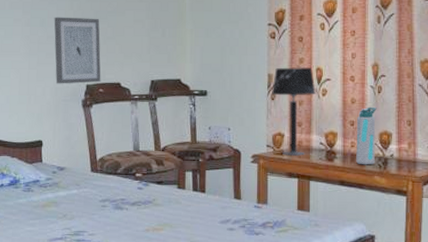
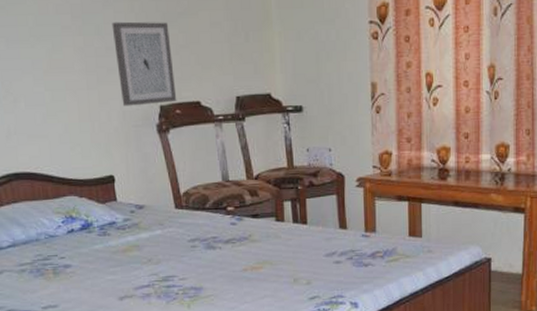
table lamp: present [272,66,316,156] -> none [376,71,426,176]
water bottle: present [356,106,377,165] -> none [471,115,493,183]

